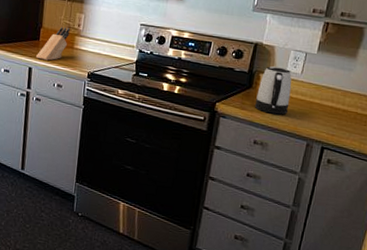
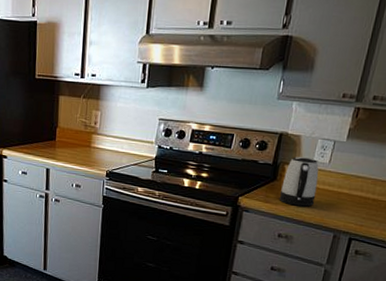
knife block: present [35,27,70,61] -> none [52,126,86,161]

